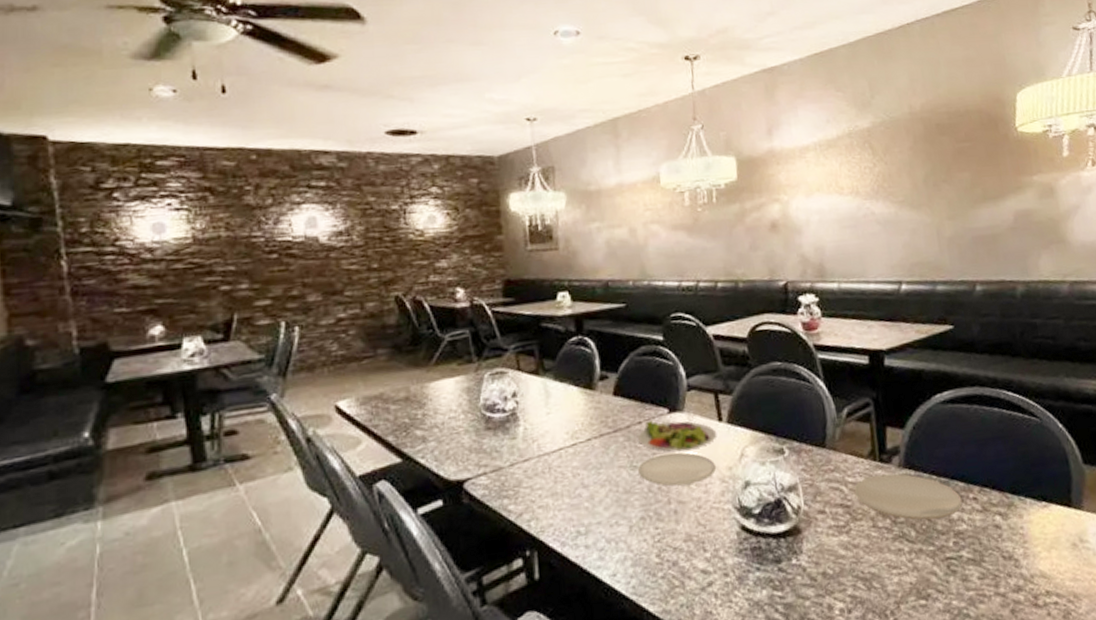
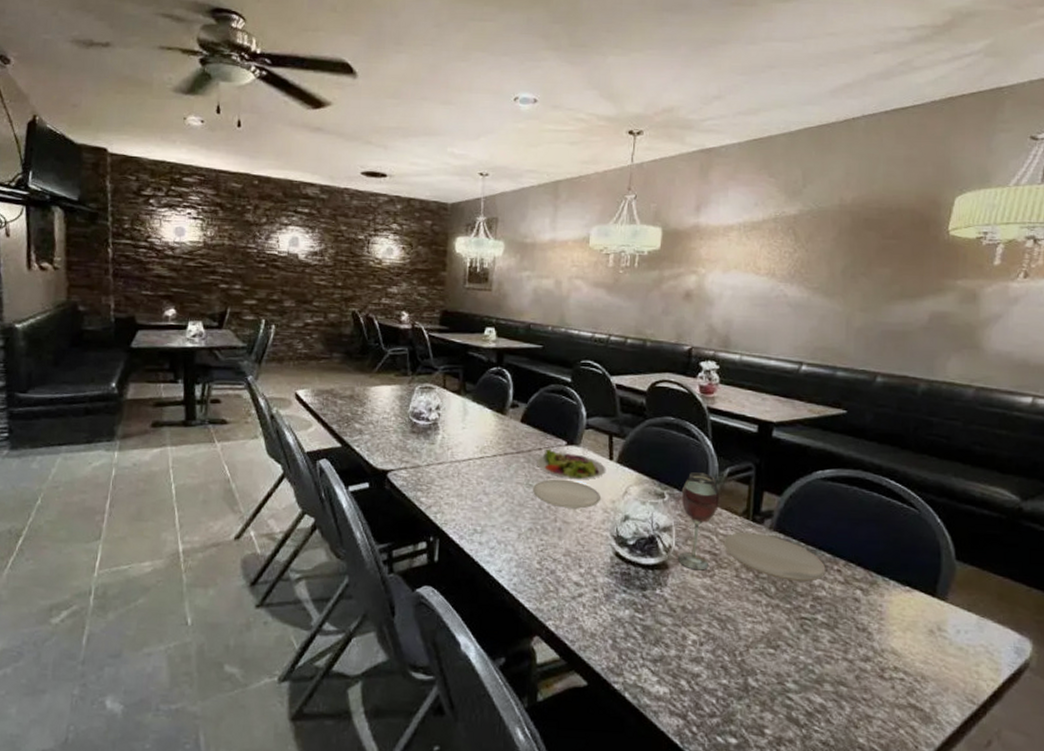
wineglass: none [801,418,843,529] -> present [677,472,719,571]

